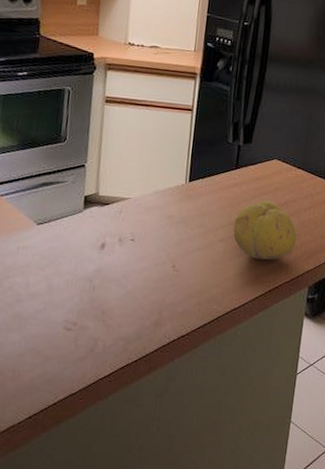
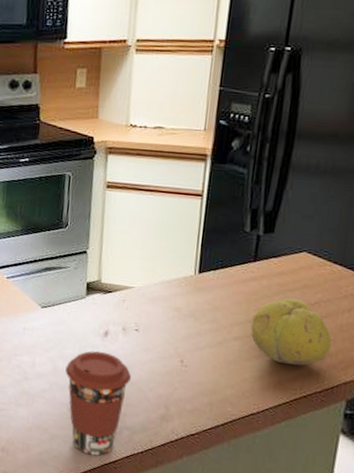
coffee cup: none [61,264,127,372] -> present [65,351,132,456]

